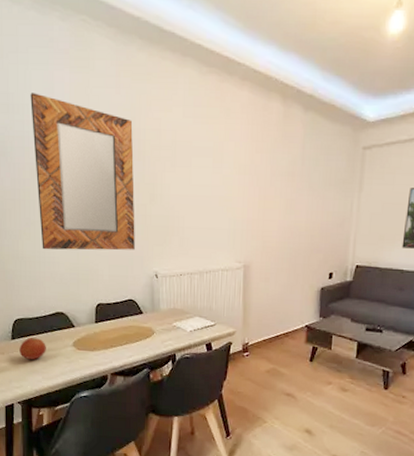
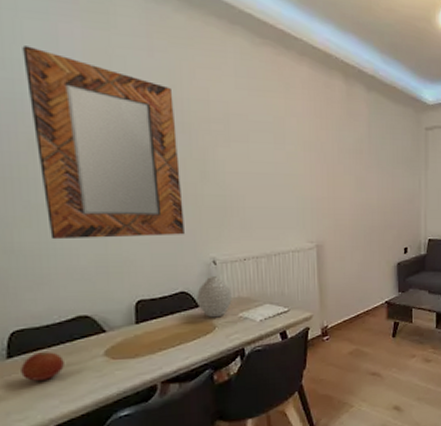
vase: none [141,287,168,325] -> present [197,275,232,318]

